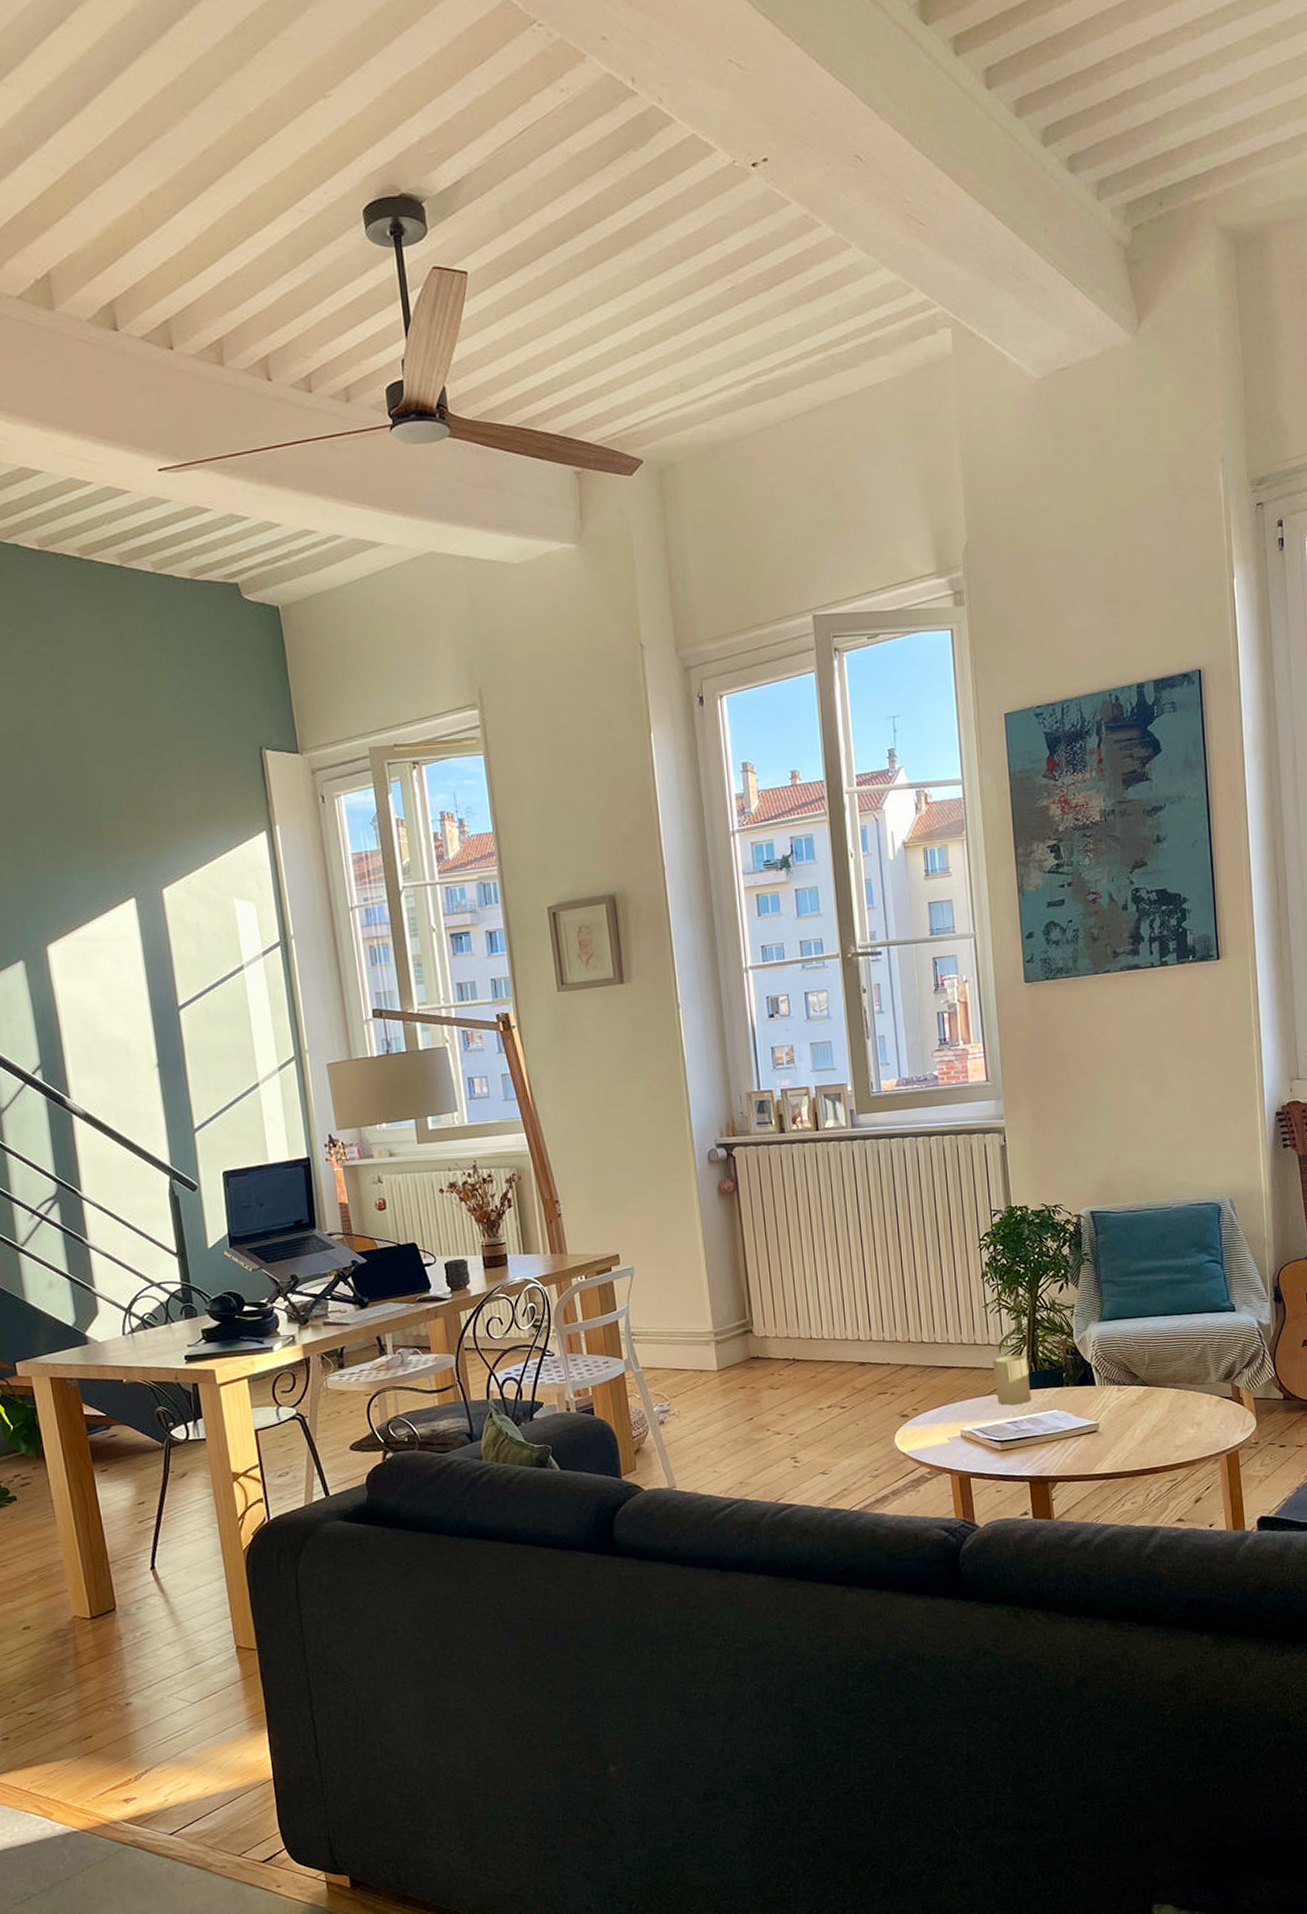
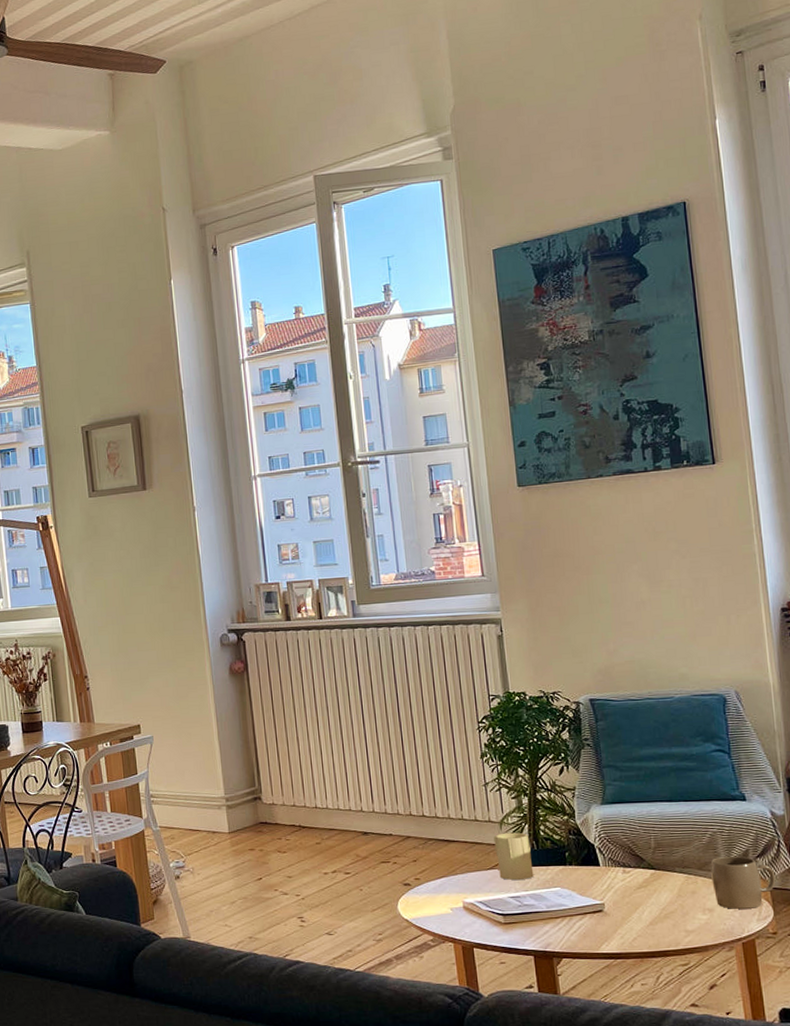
mug: none [1200,1367,1260,1422] -> present [710,855,776,909]

